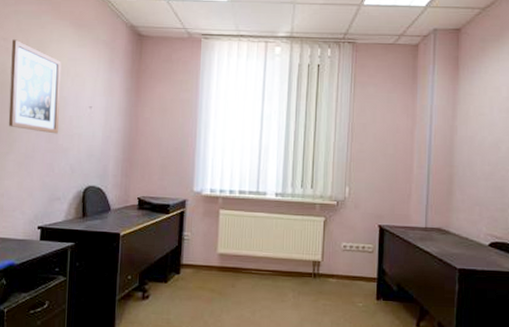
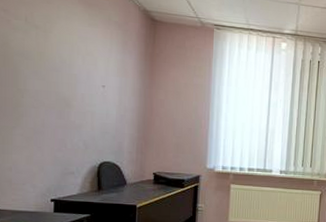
wall art: present [8,39,61,134] -> none [13,11,71,111]

